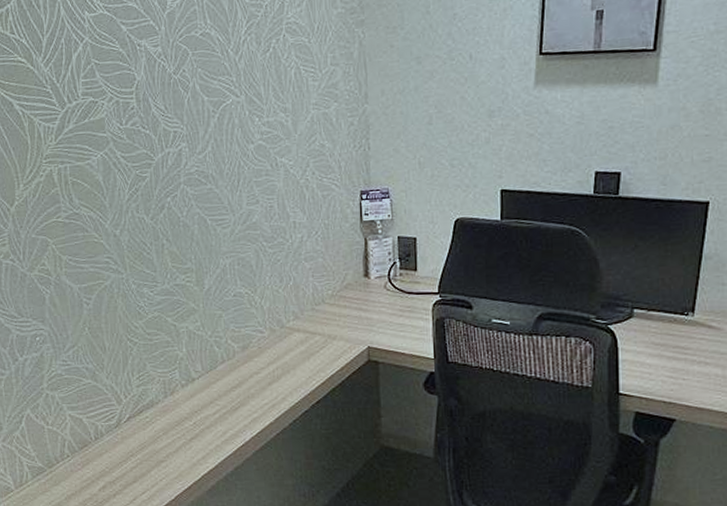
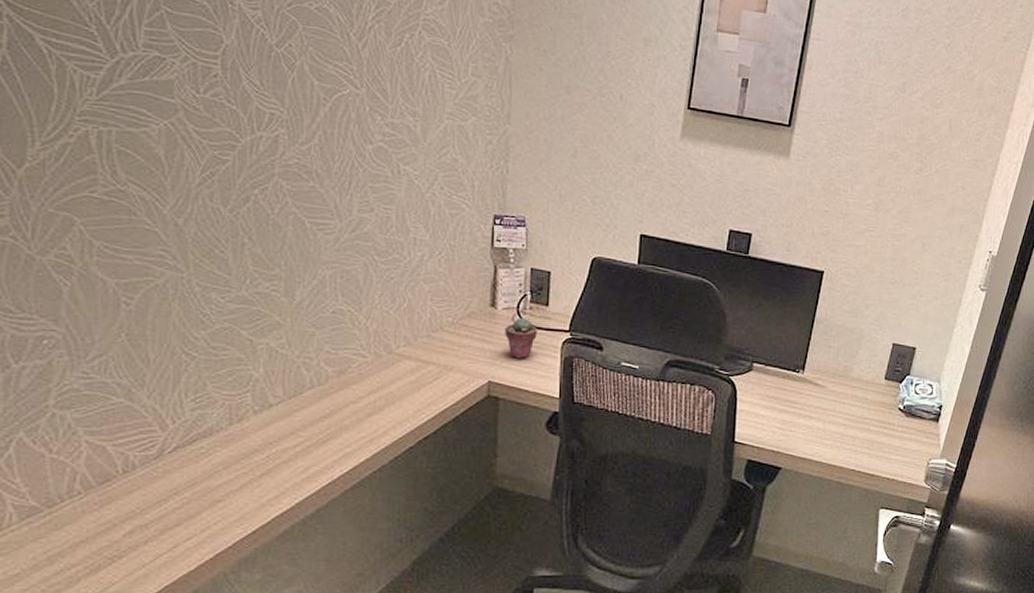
potted succulent: none [379,284,409,324] -> present [505,317,537,359]

